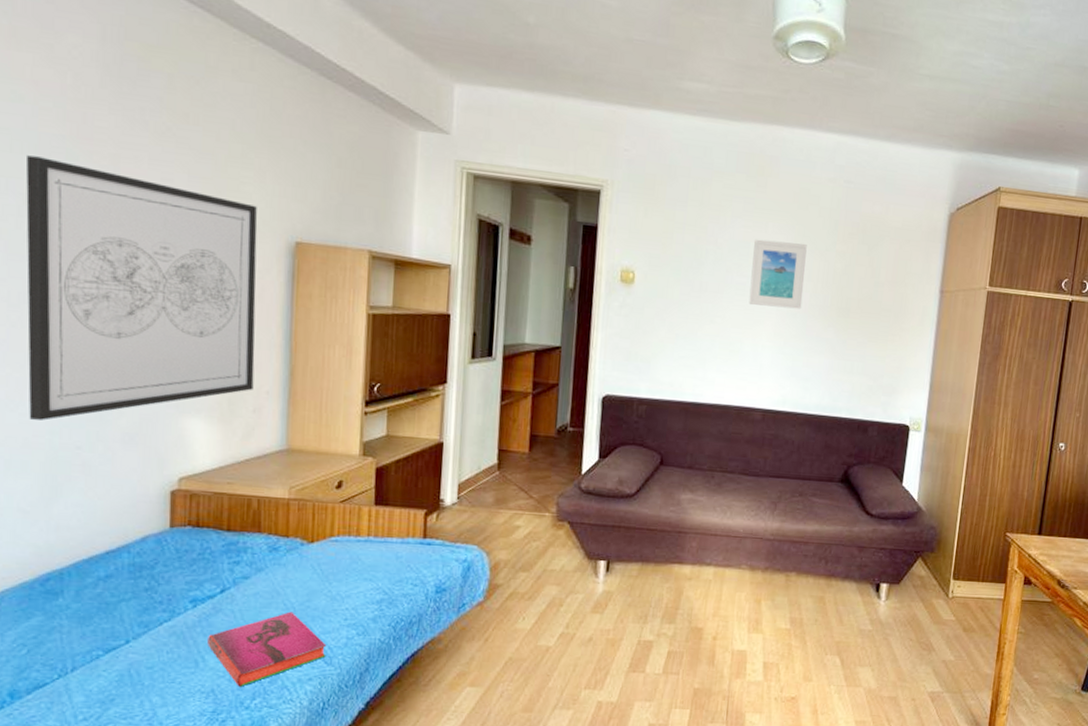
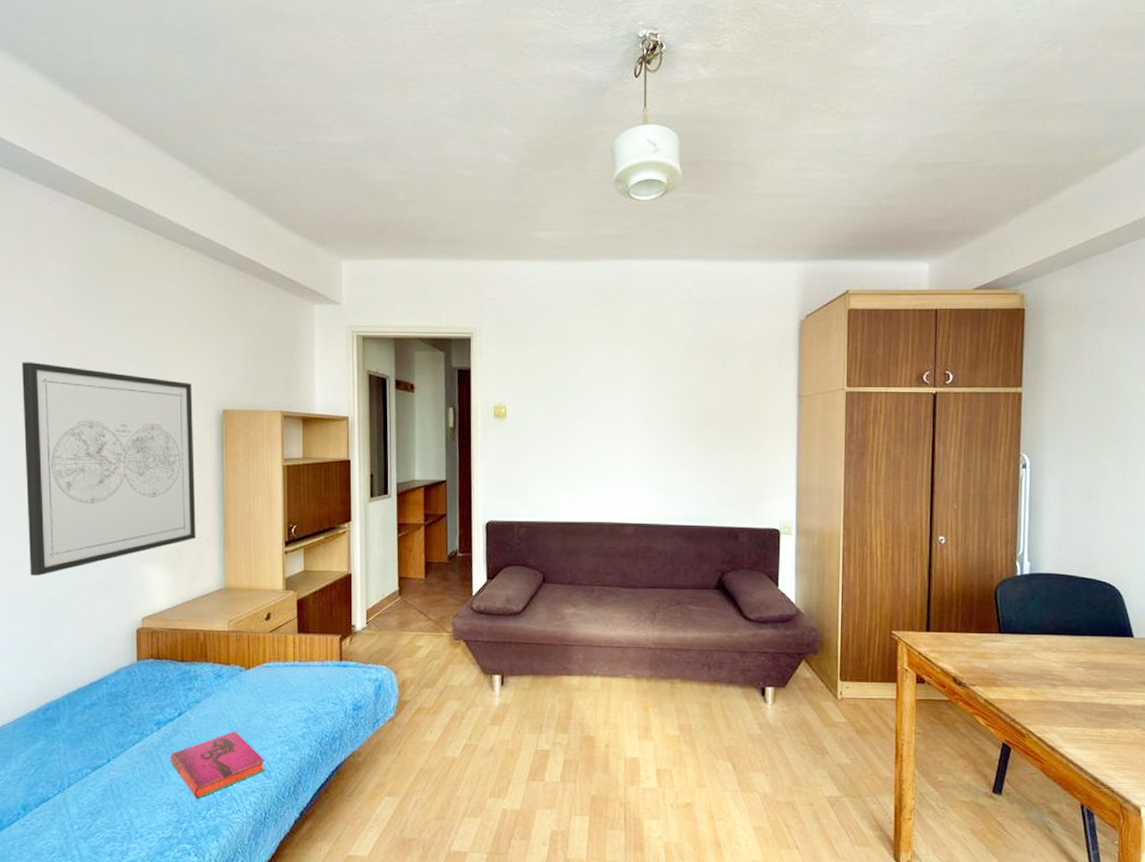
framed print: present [748,239,807,309] -> none [612,365,663,427]

